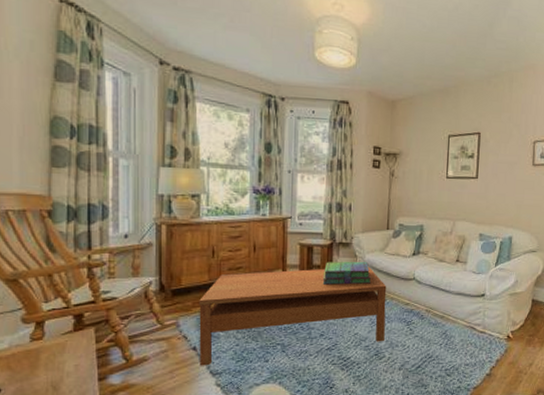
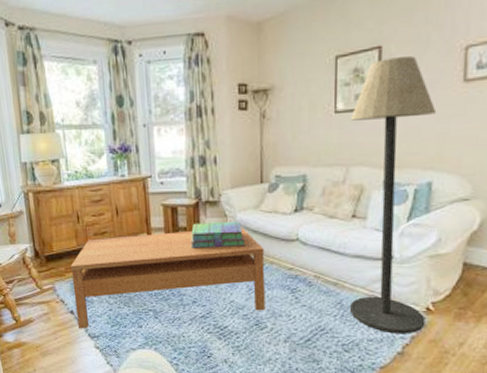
floor lamp: none [452,142,516,358] -> present [350,56,437,334]

